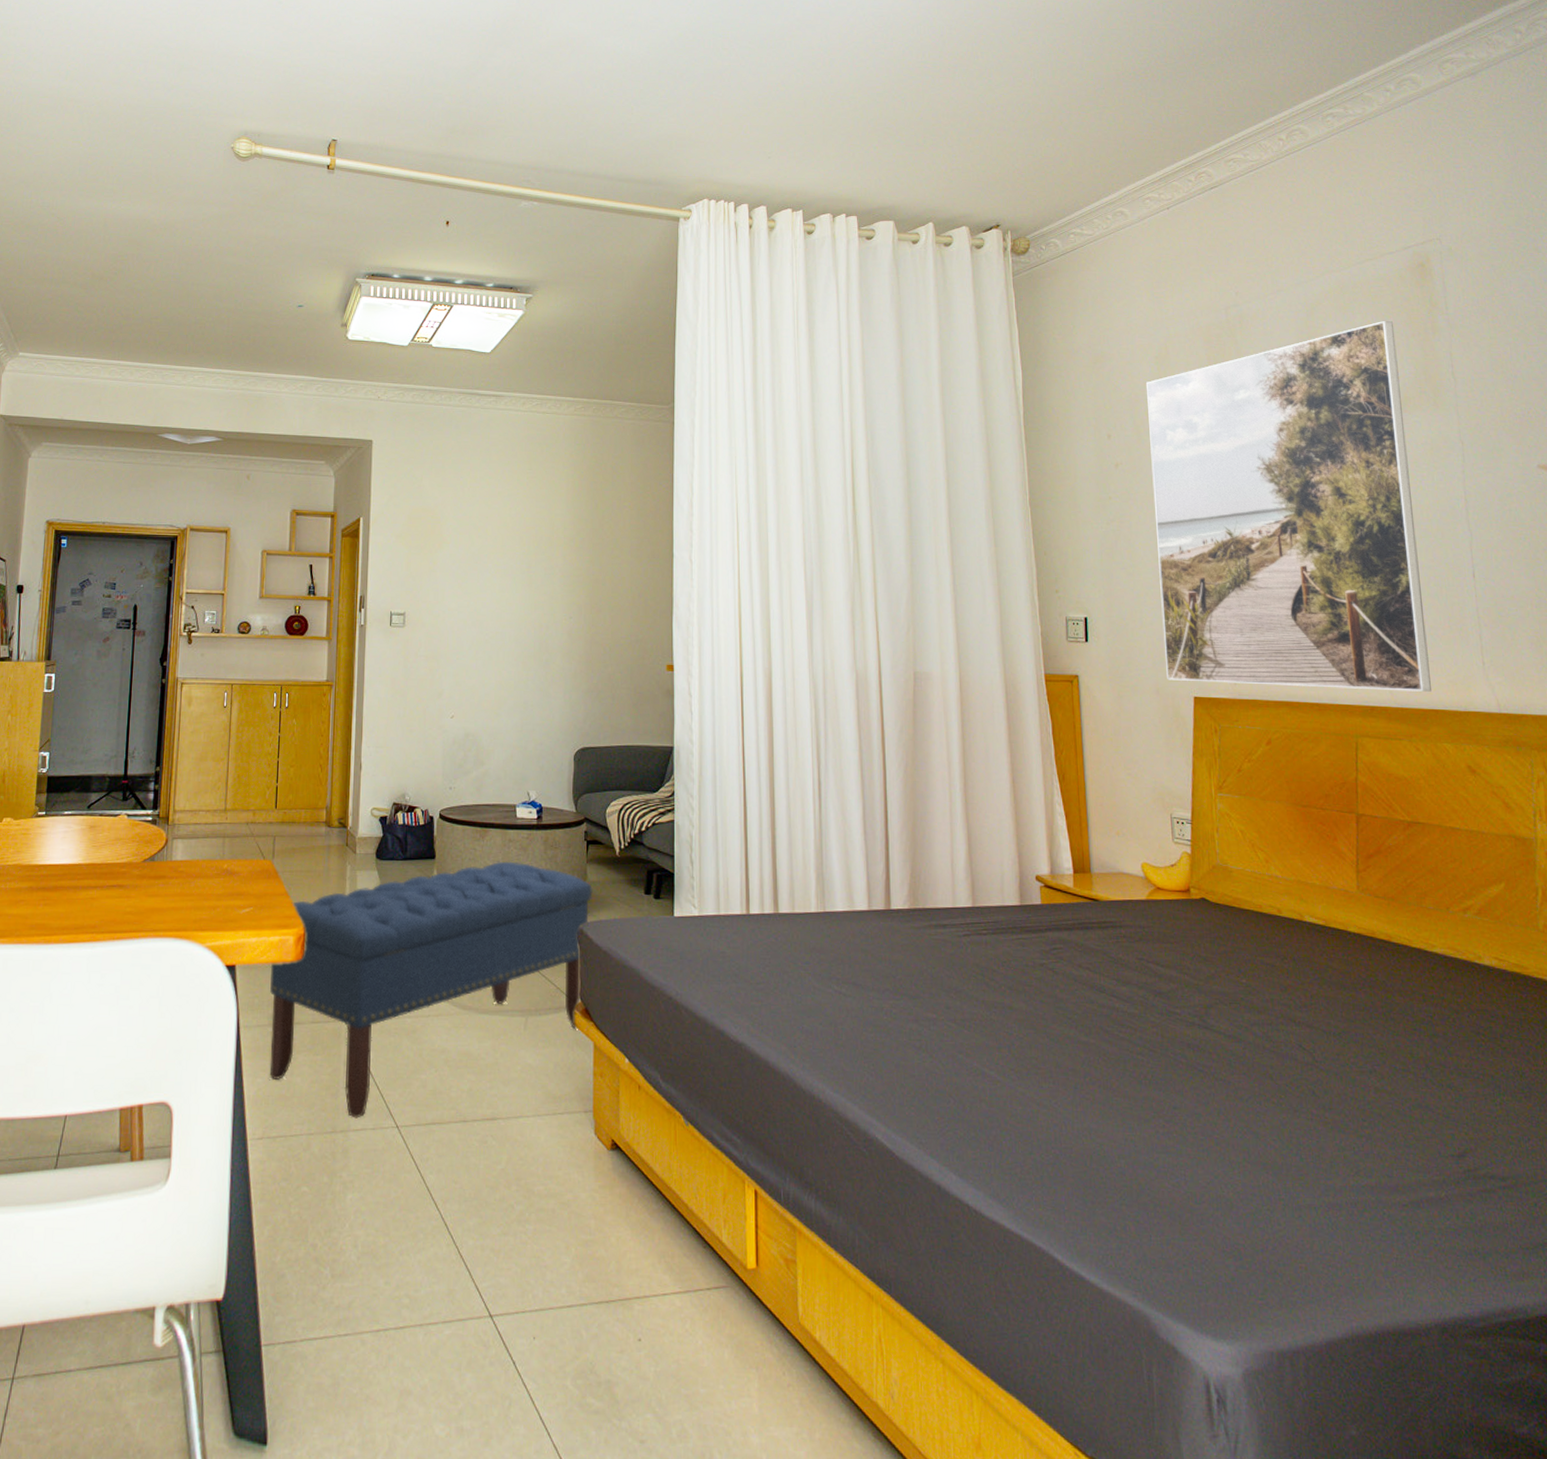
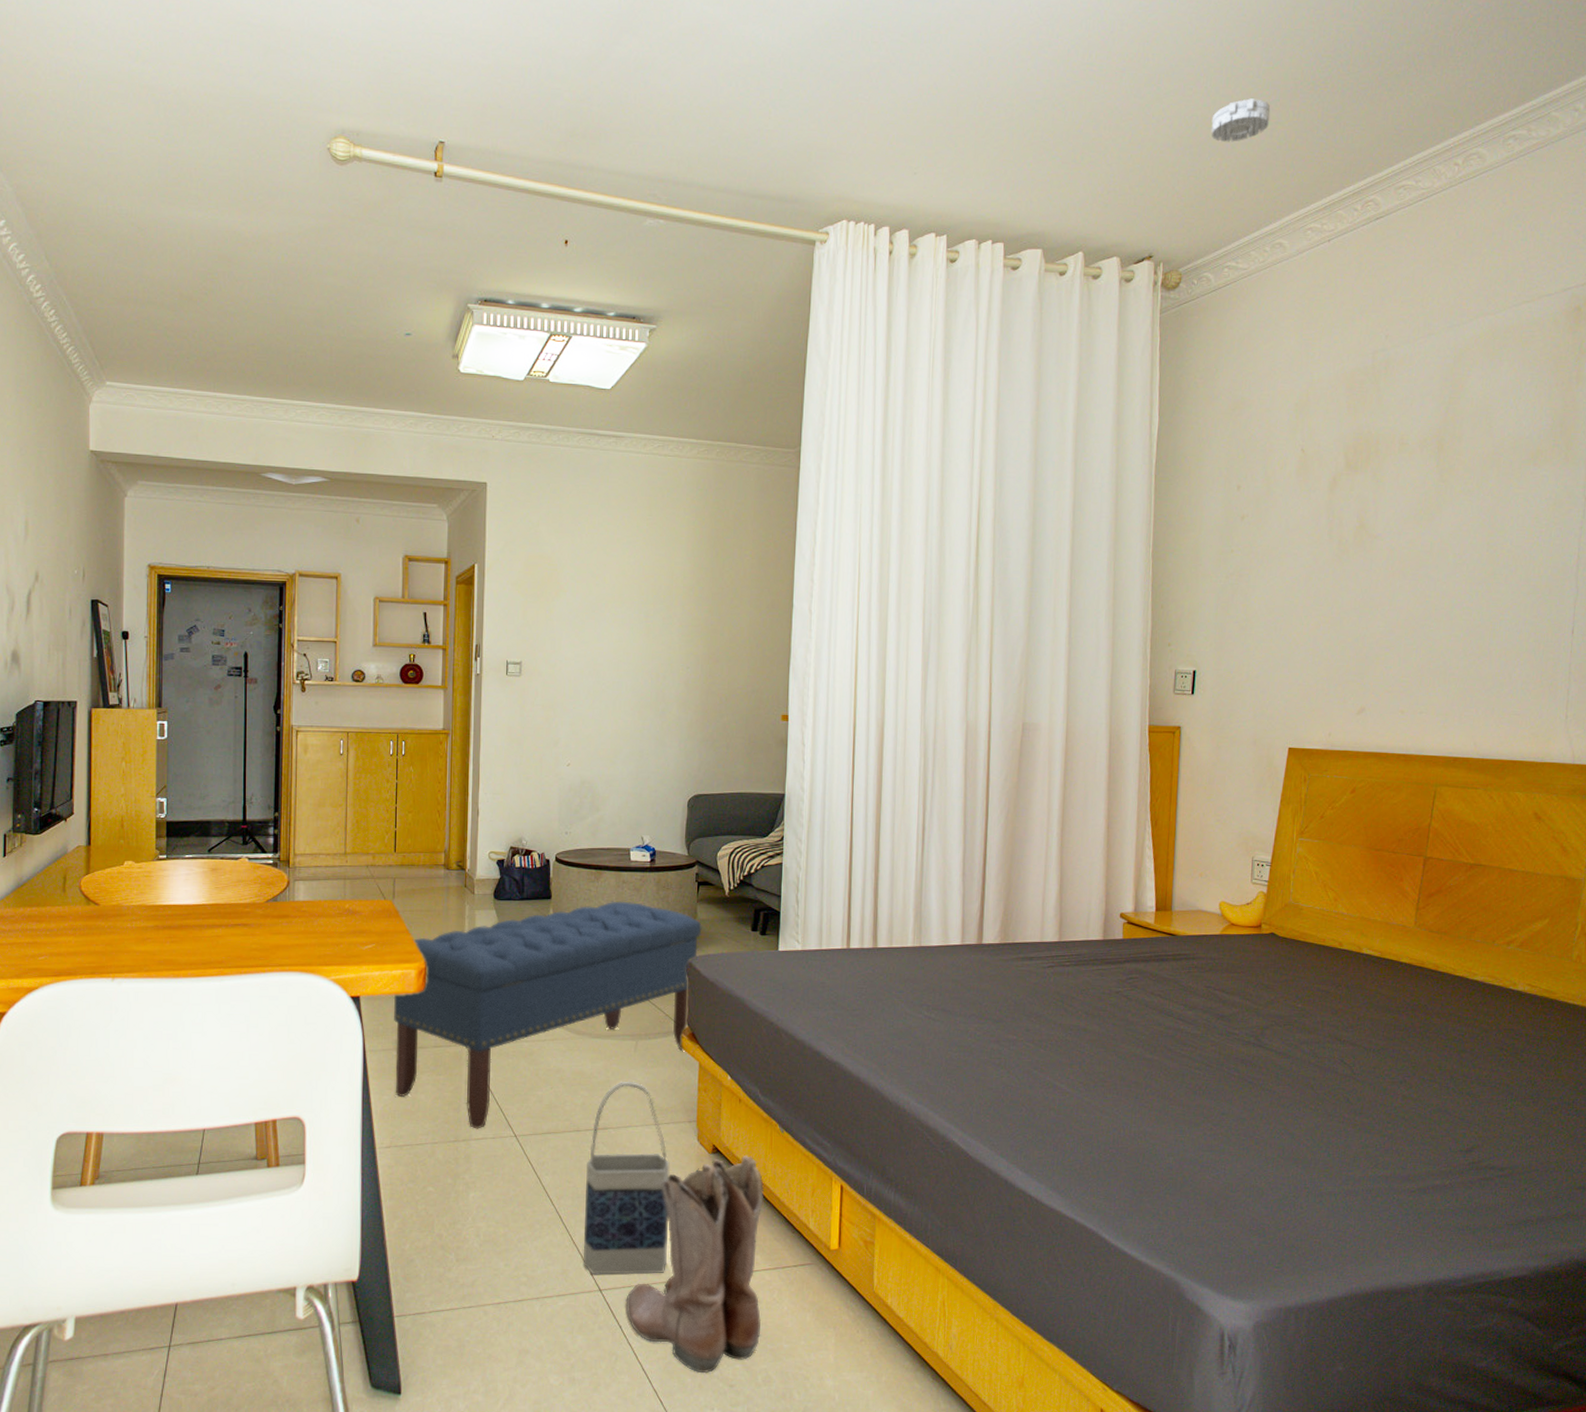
bag: none [471,1063,565,1297] -> present [583,1081,670,1275]
boots: none [519,1151,674,1425] -> present [626,1154,765,1374]
smoke detector: none [1042,87,1098,125] -> present [1211,98,1271,142]
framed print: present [1145,320,1431,692] -> none [1265,368,1539,744]

